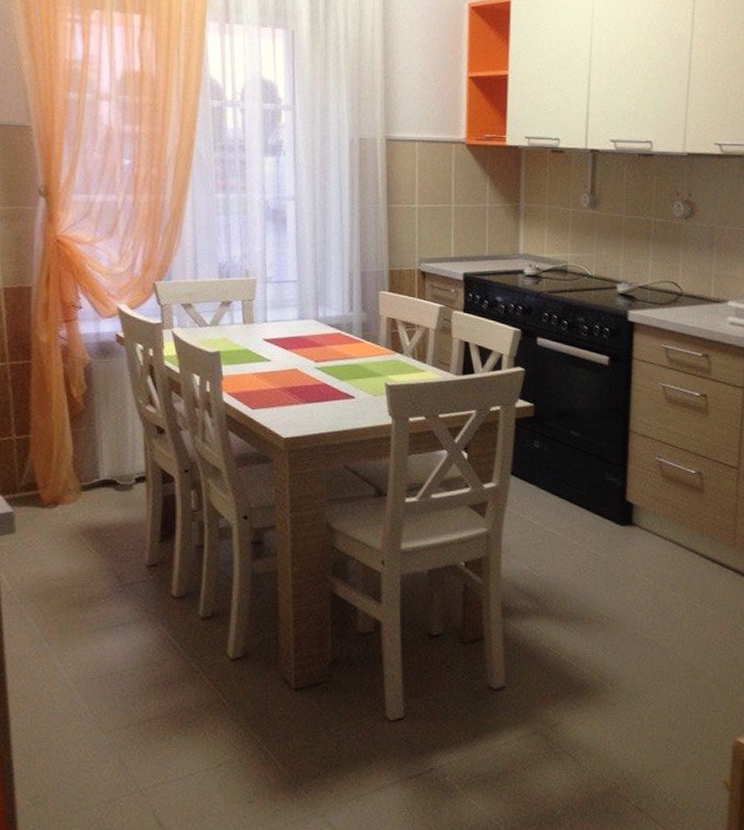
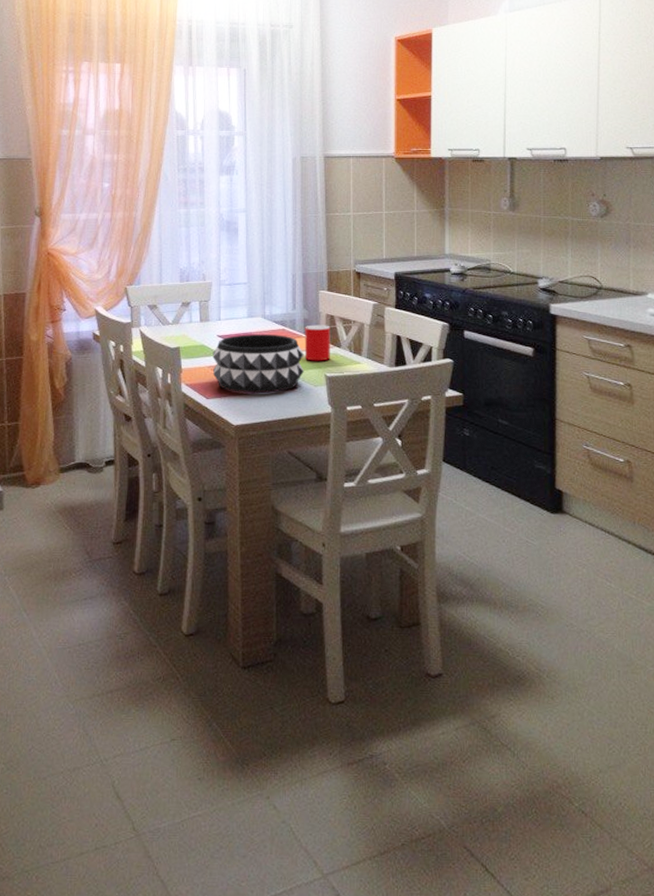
decorative bowl: none [258,338,362,403] -> present [212,334,304,393]
cup: none [362,328,392,369] -> present [304,324,331,361]

